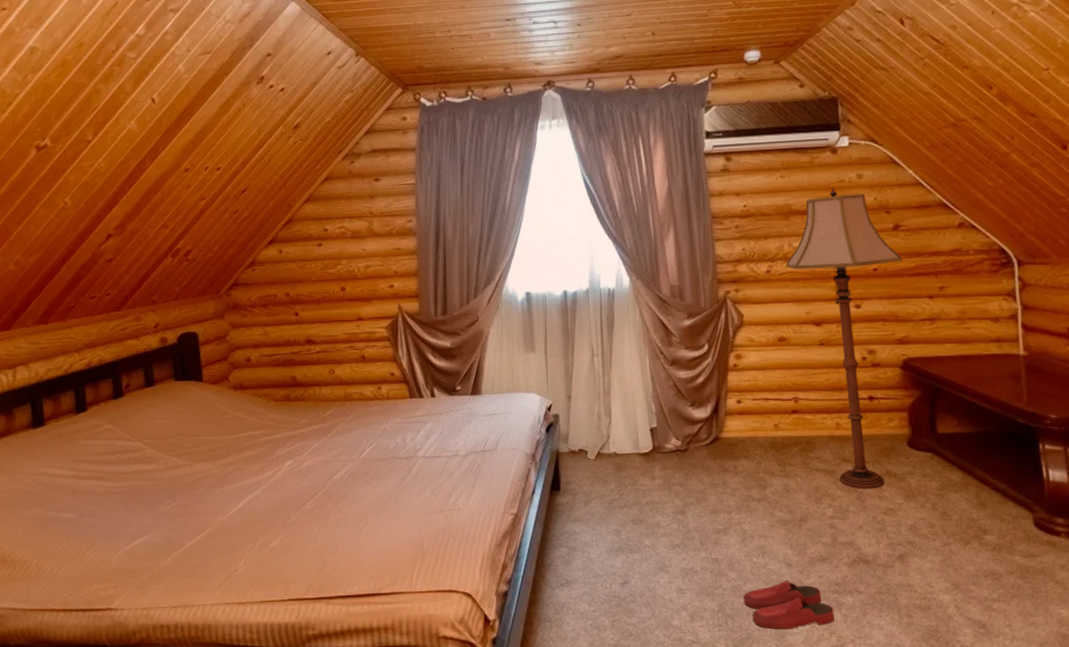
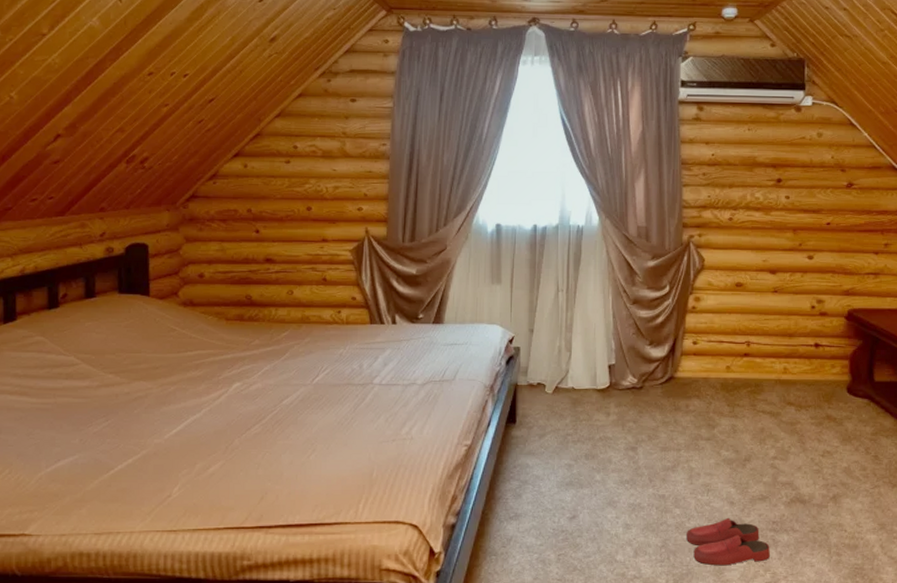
floor lamp: present [785,187,903,489] -> none [747,143,854,431]

